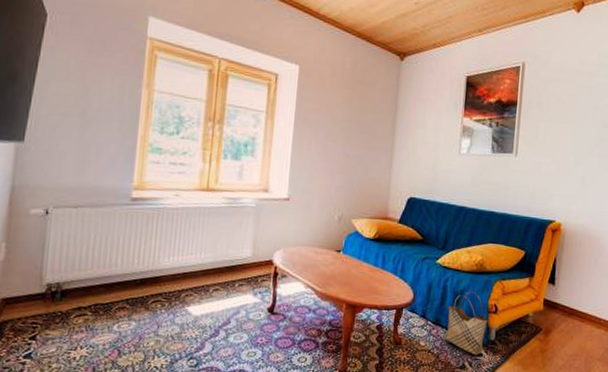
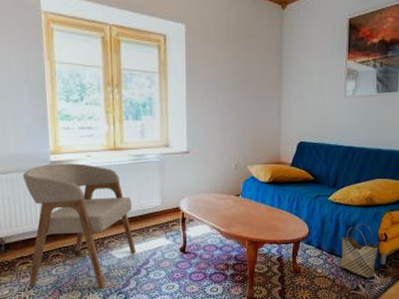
armchair: none [82,200,219,352] -> present [23,163,136,289]

